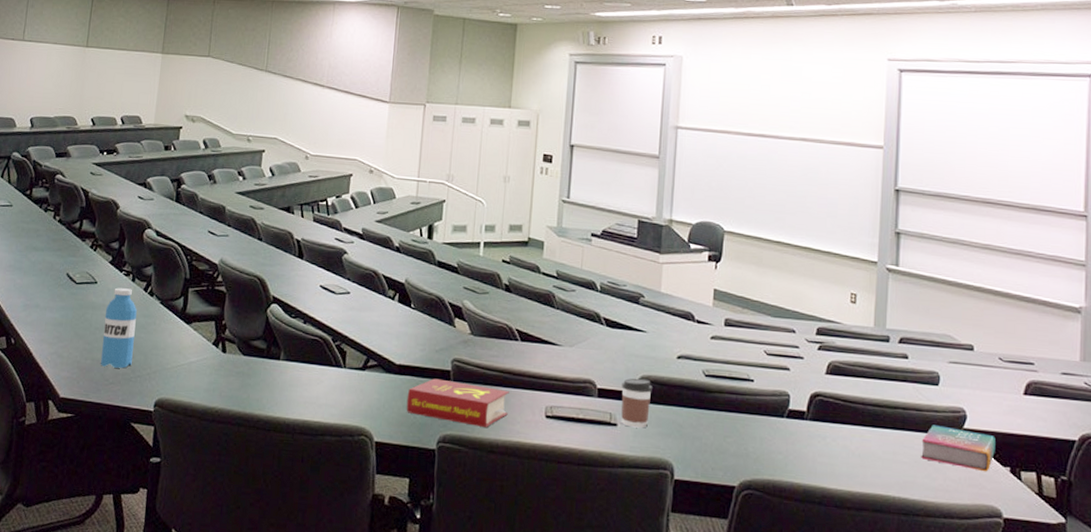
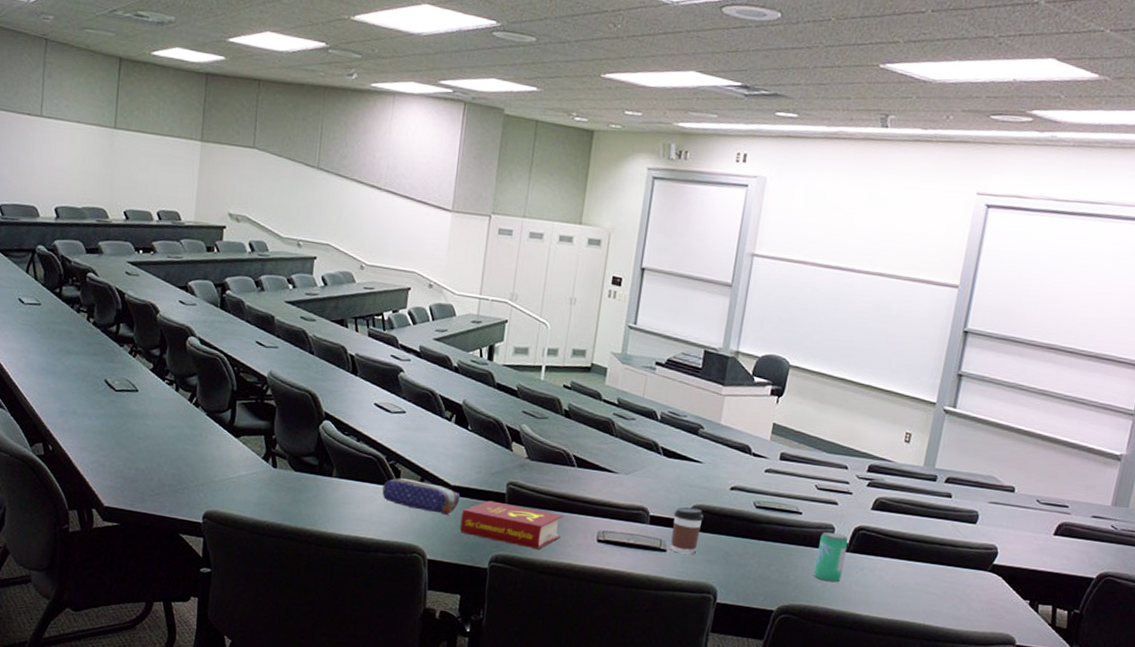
water bottle: present [101,287,137,368] -> none [146,397,182,480]
pencil case: none [329,359,406,394] -> present [382,478,461,515]
beverage can: none [773,399,806,454] -> present [813,531,848,583]
book: present [921,425,995,472] -> none [949,560,1021,604]

